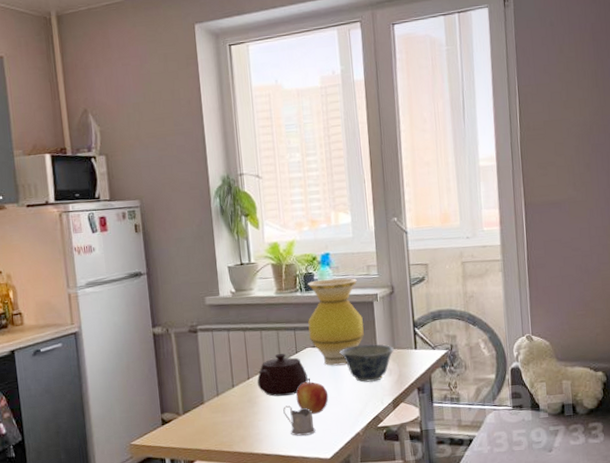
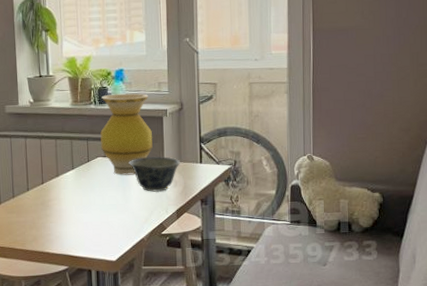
teapot: present [257,353,309,397] -> none [51,161,99,202]
tea glass holder: present [283,405,316,436] -> none [74,210,103,239]
apple: present [296,377,329,414] -> none [86,185,117,219]

